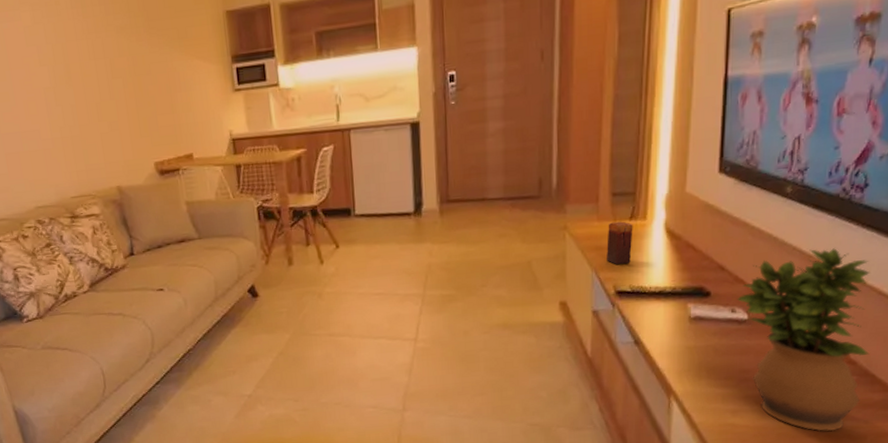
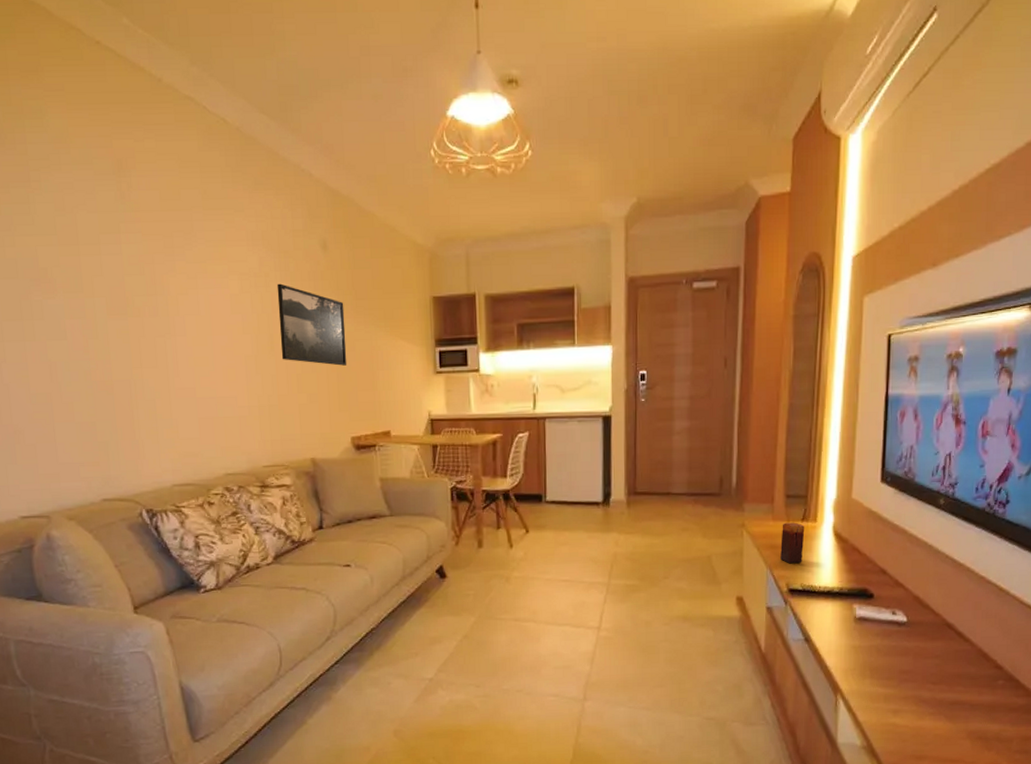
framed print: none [68,11,145,91] -> present [276,283,347,366]
potted plant: present [737,248,870,432] -> none [897,558,1014,734]

